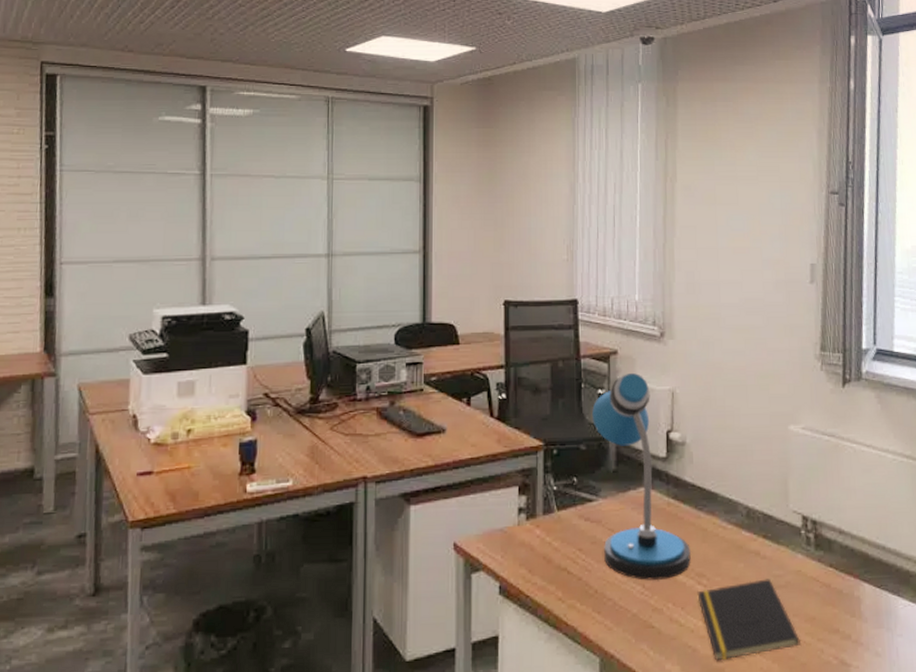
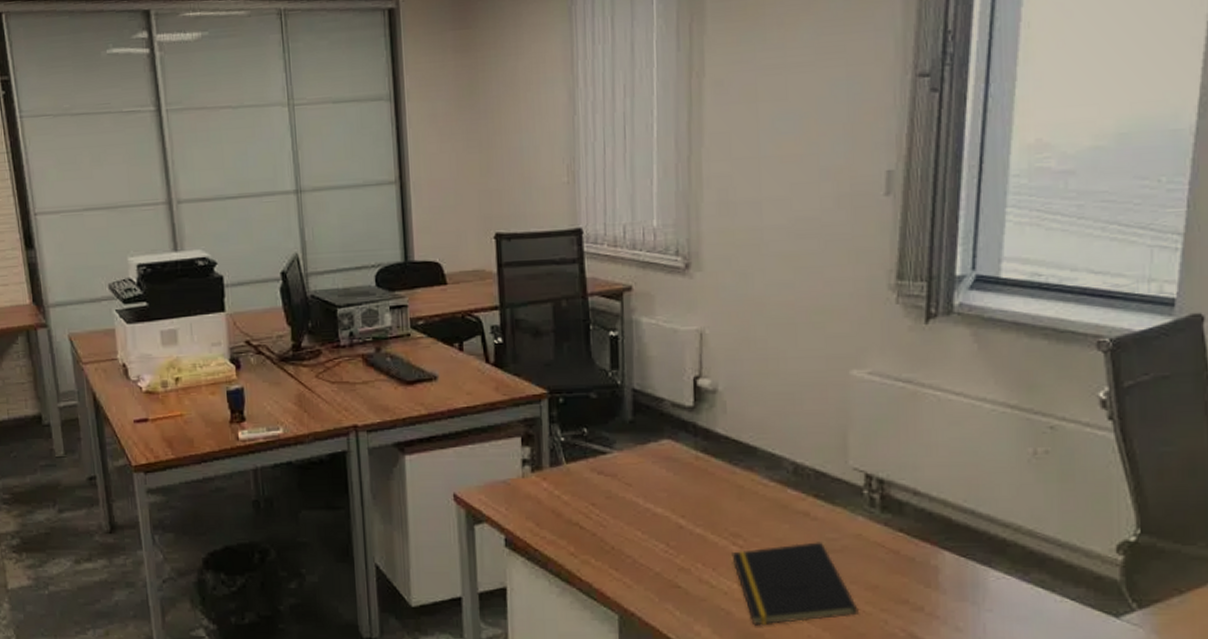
desk lamp: present [592,373,691,581] -> none [603,312,724,540]

